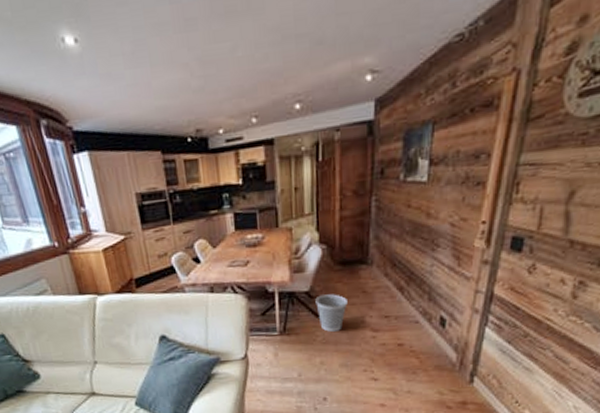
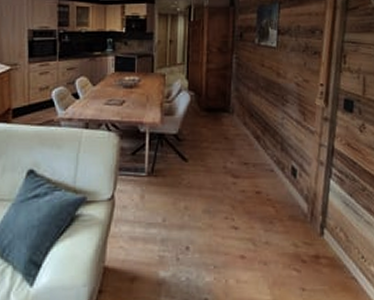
wastebasket: present [315,294,348,332] -> none [183,138,211,176]

